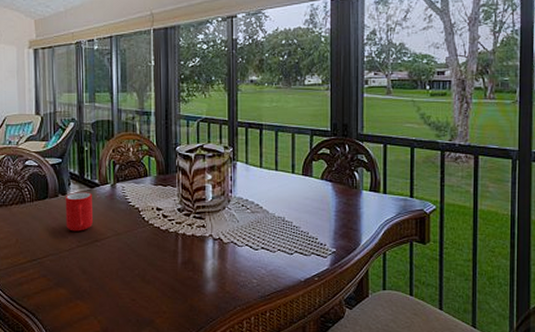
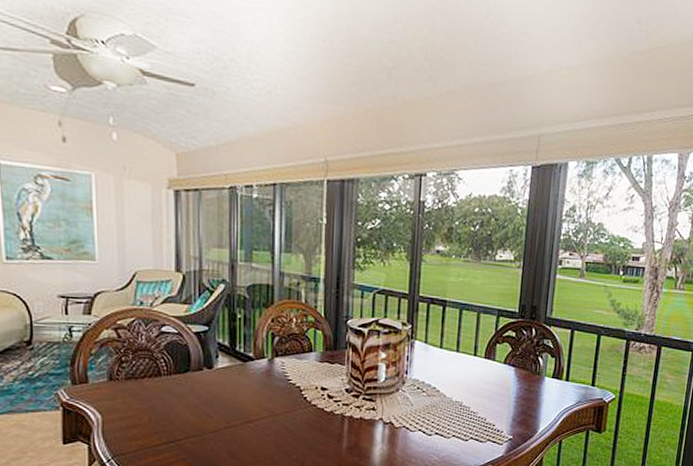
cup: present [65,192,93,231] -> none [211,366,245,411]

